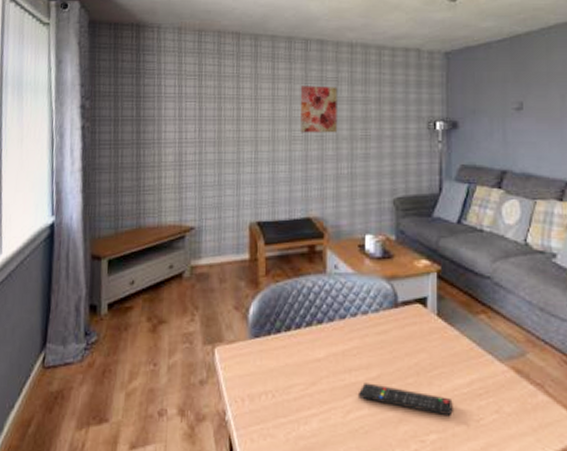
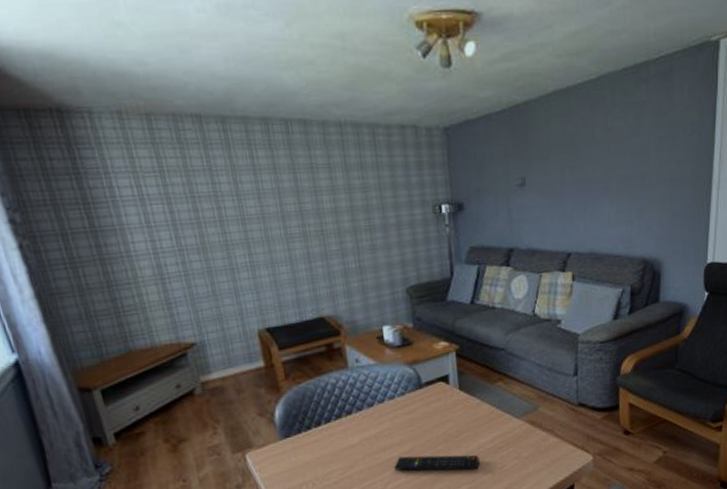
wall art: present [300,85,338,133] -> none [288,174,338,229]

